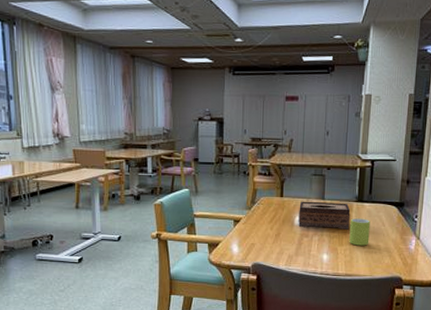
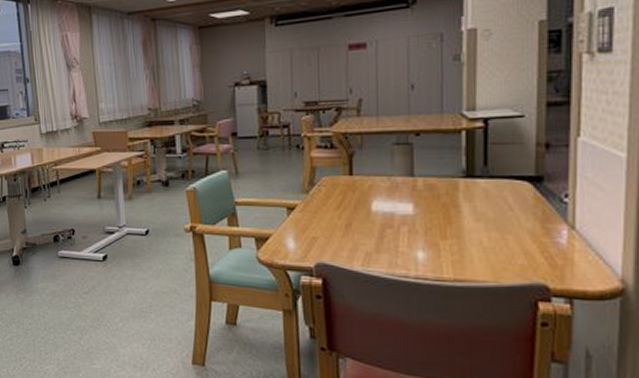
tissue box: present [298,201,351,230] -> none [377,179,456,217]
mug: present [349,218,370,246] -> none [456,201,489,239]

